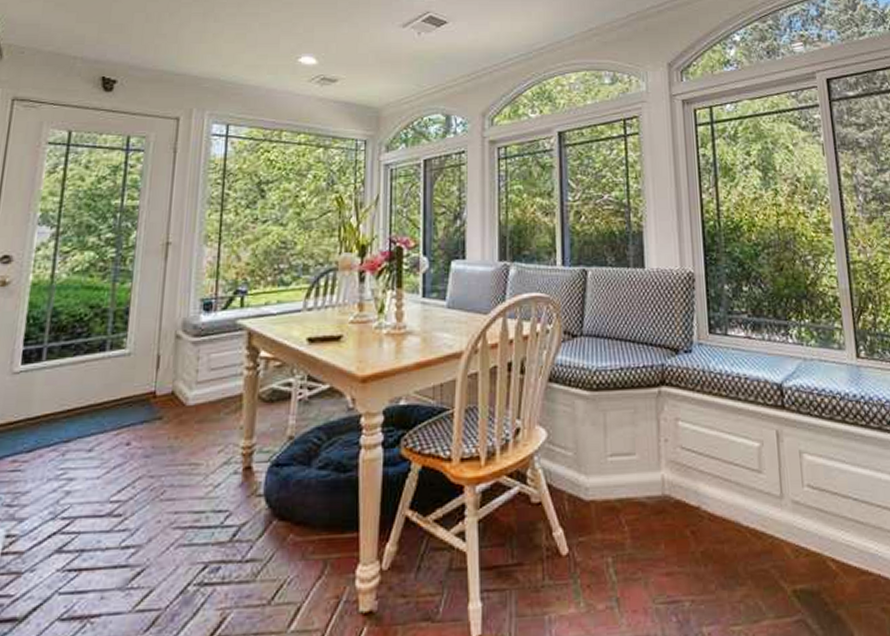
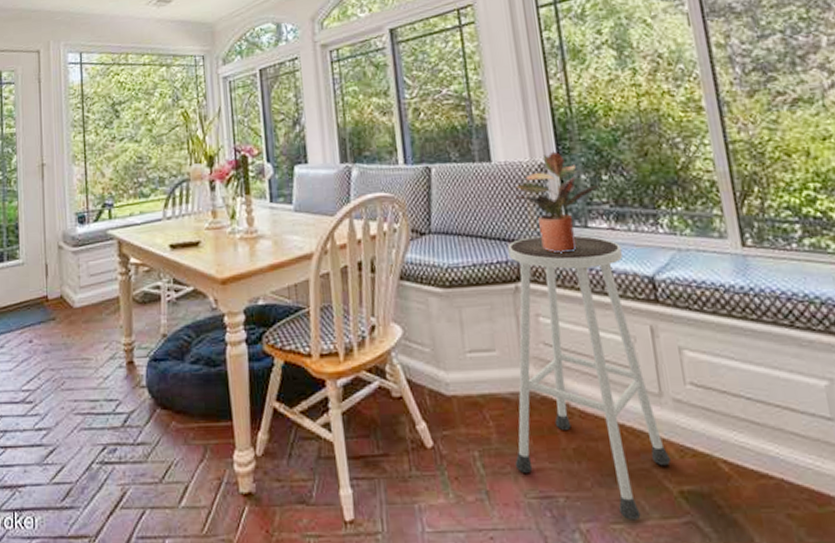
stool: none [646,342,787,622] -> present [508,235,670,520]
potted plant: none [664,261,740,360] -> present [515,151,599,254]

